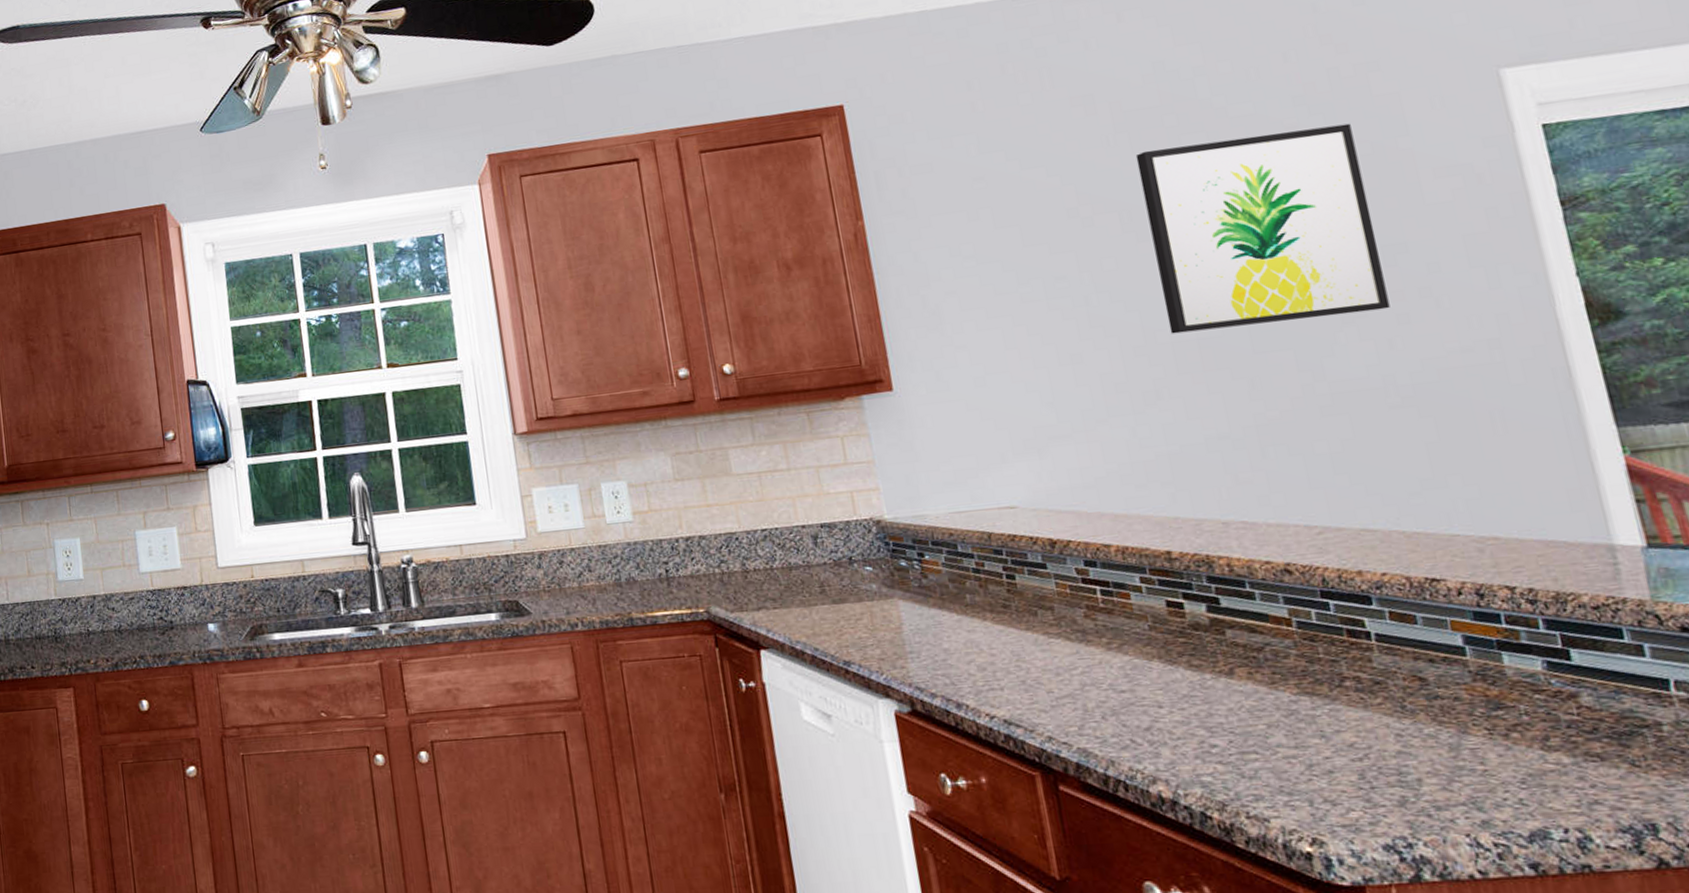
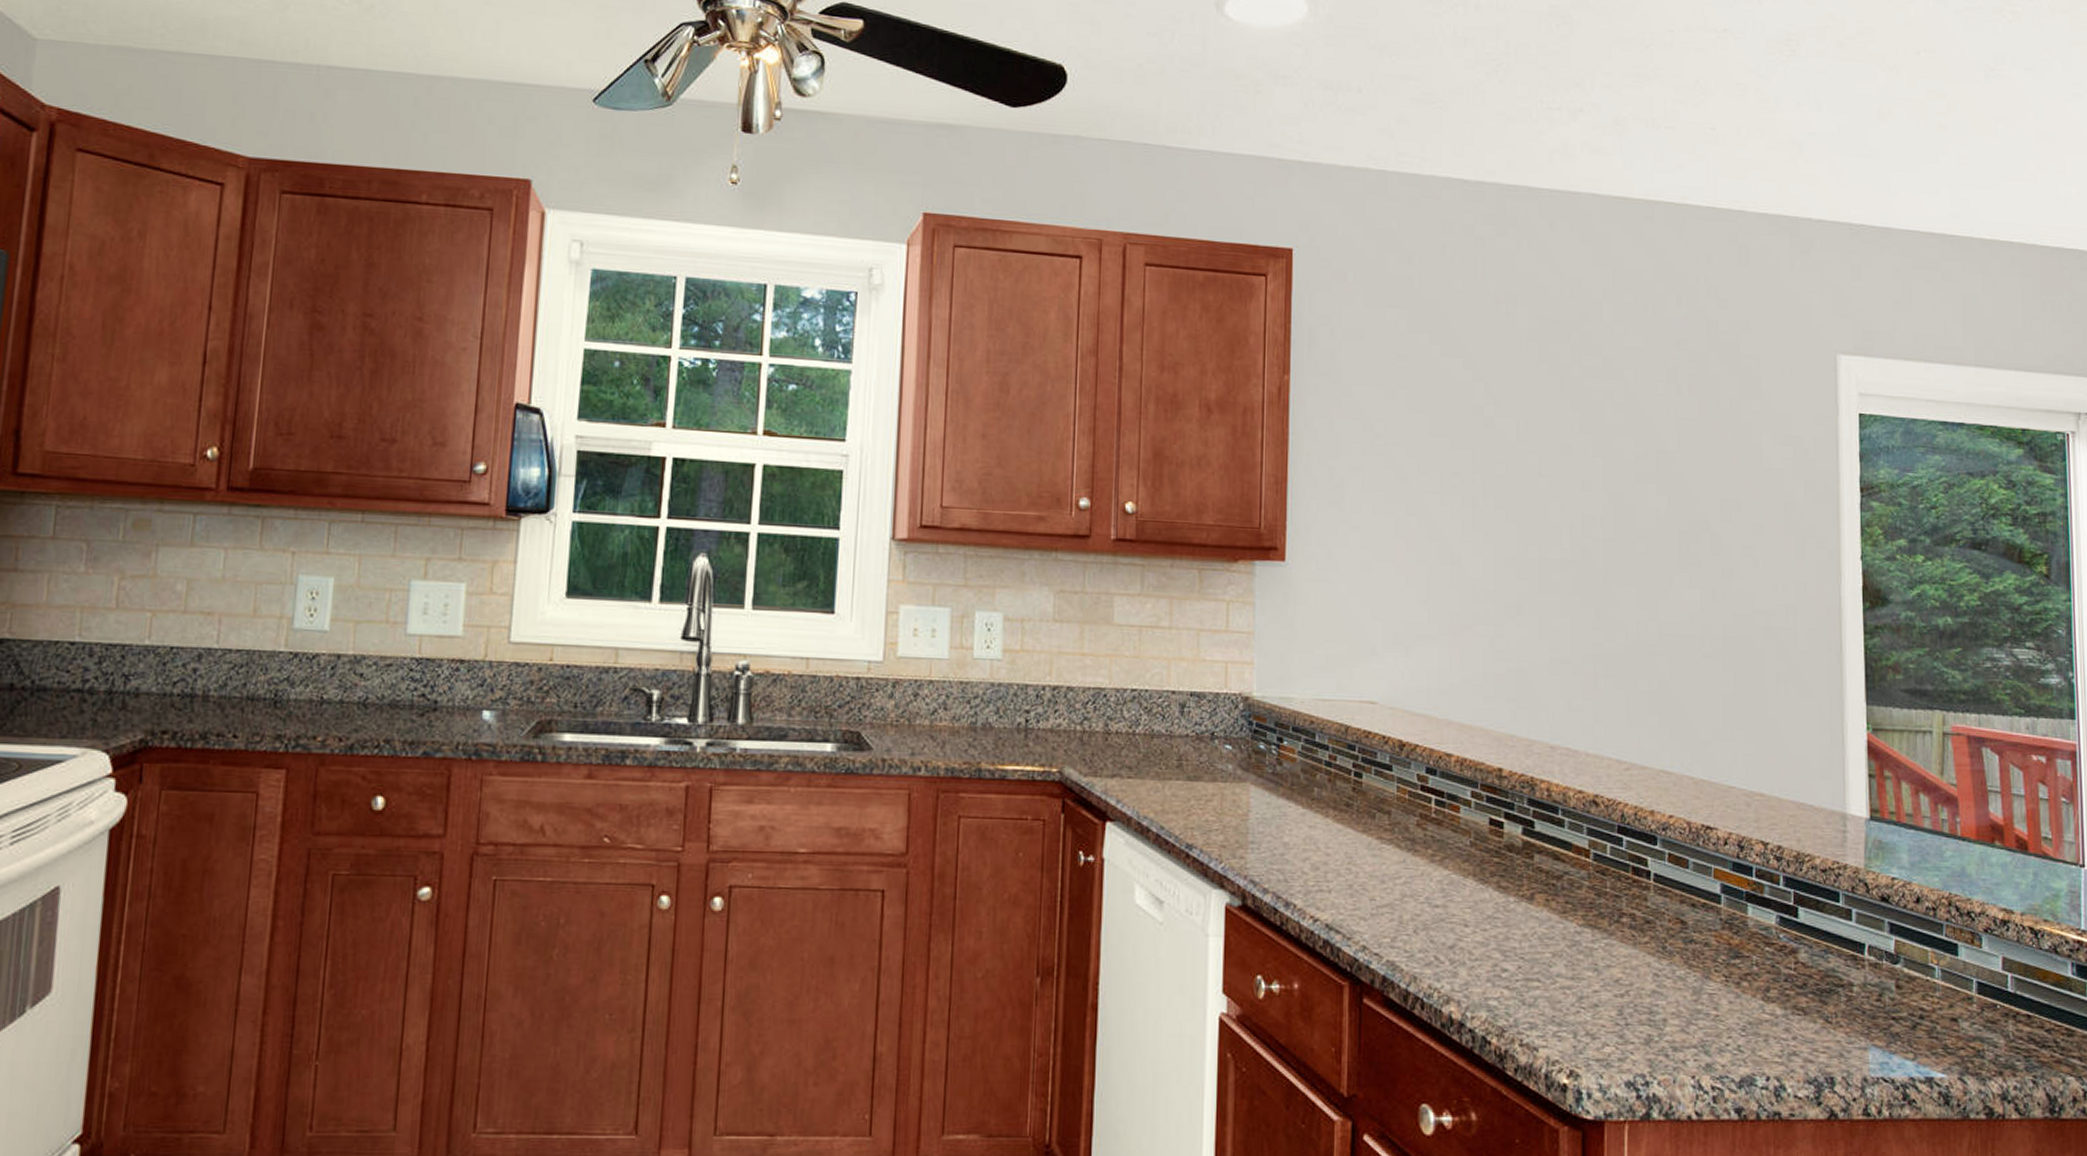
wall art: present [1135,123,1390,334] -> none [1540,363,1719,561]

